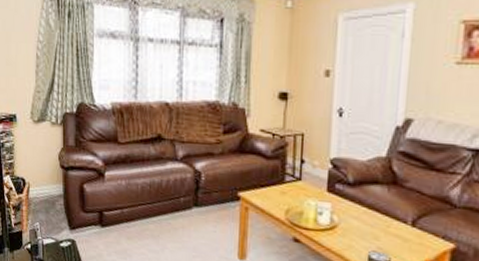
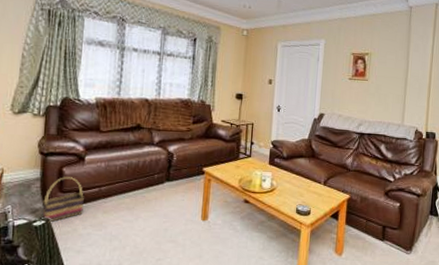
basket: none [67,194,107,245] -> present [42,177,84,223]

